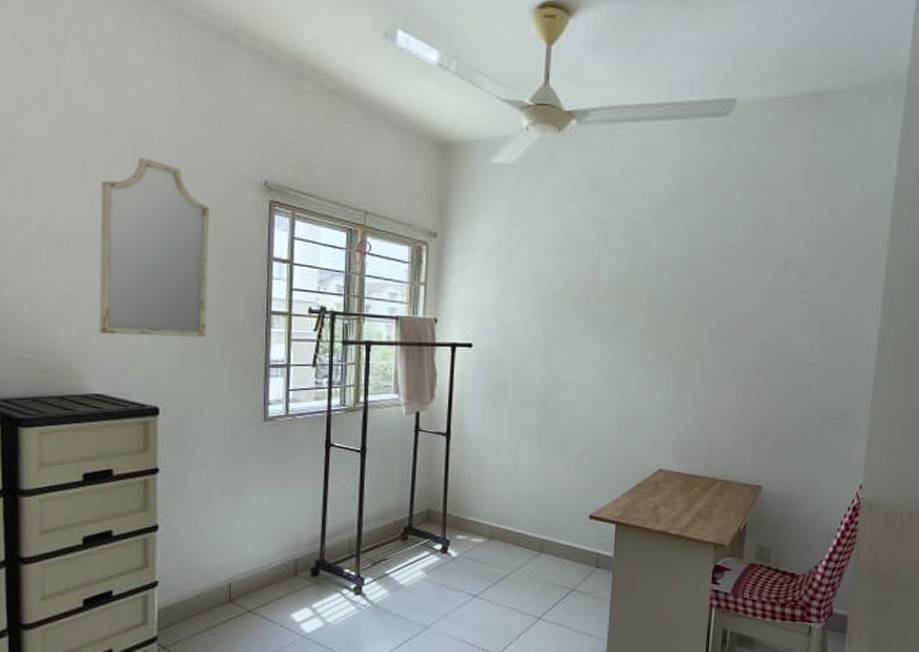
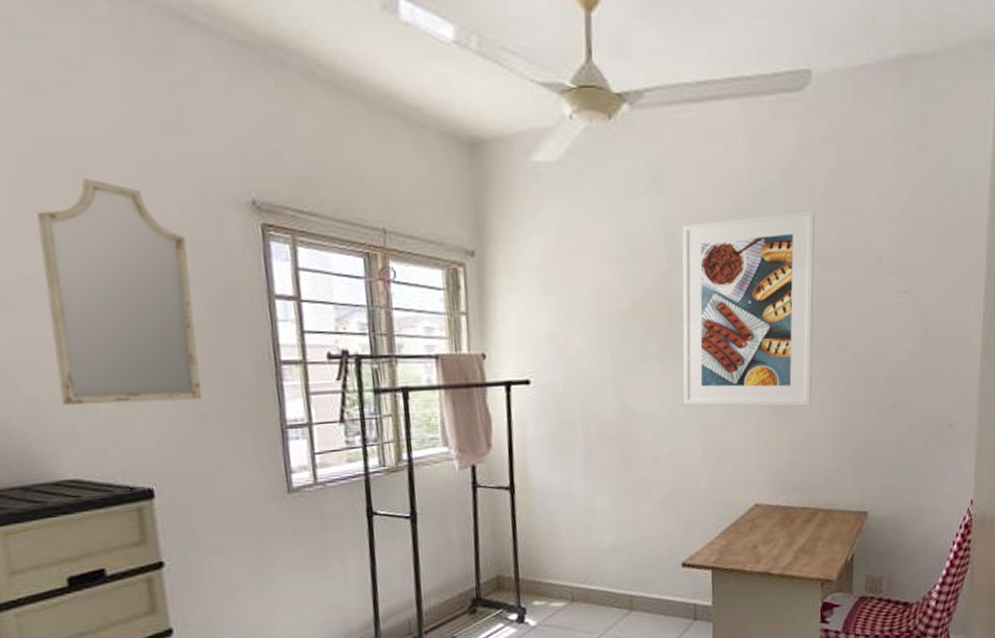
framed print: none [602,216,731,387] -> present [682,209,815,407]

